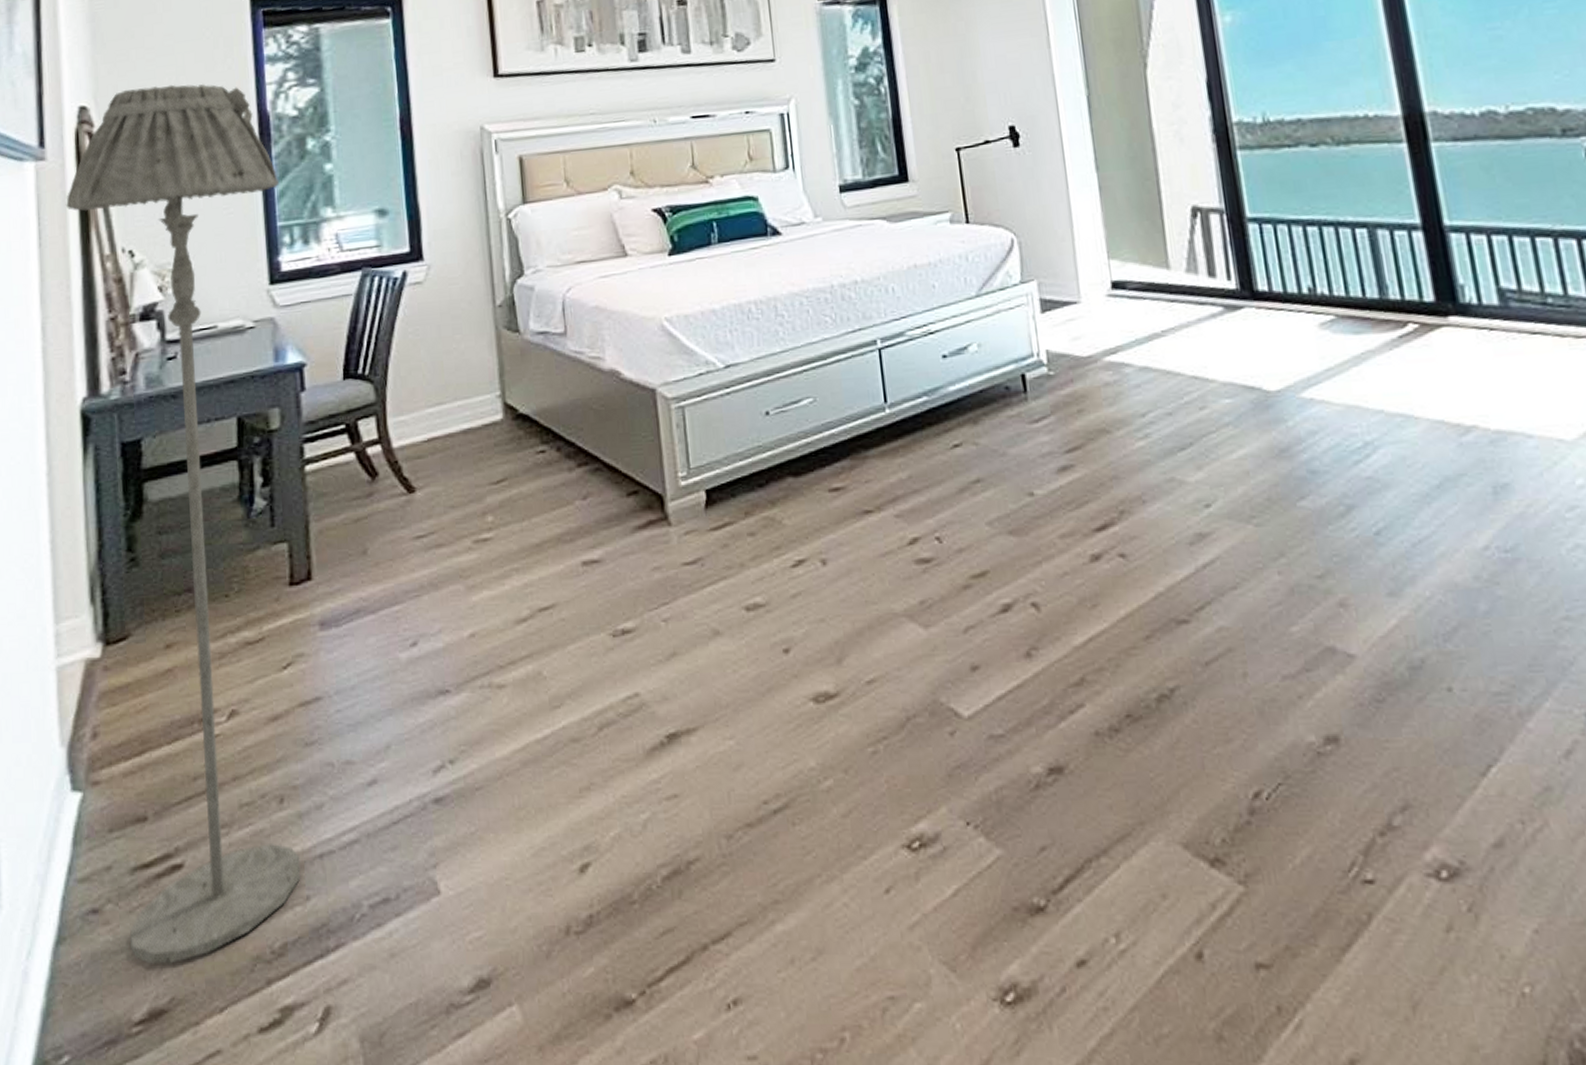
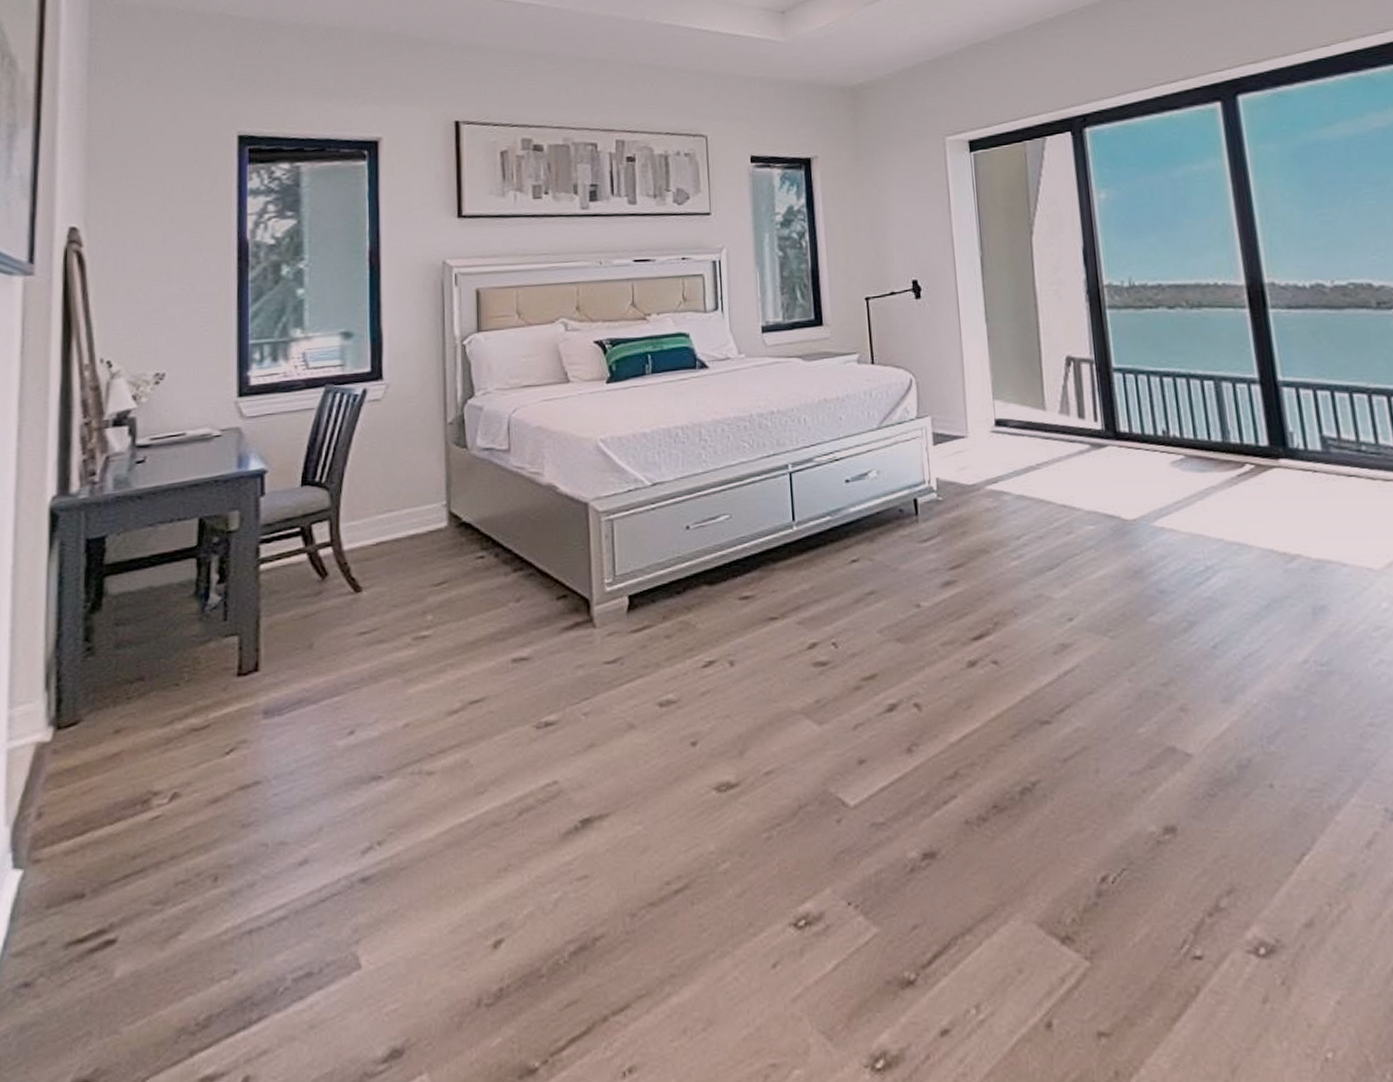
floor lamp: present [66,84,301,964] -> none [50,211,253,1036]

